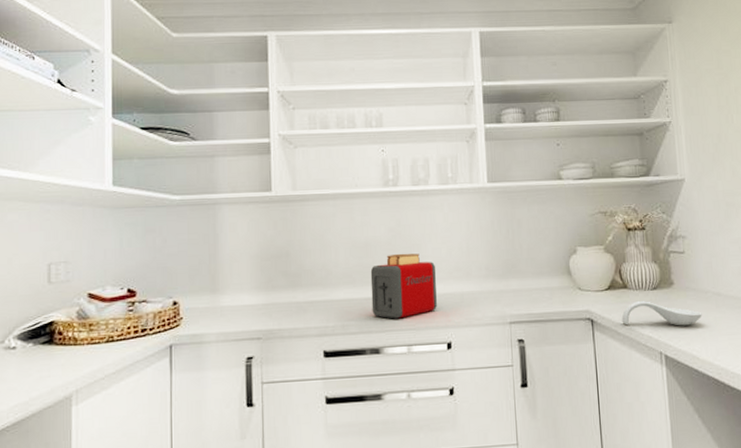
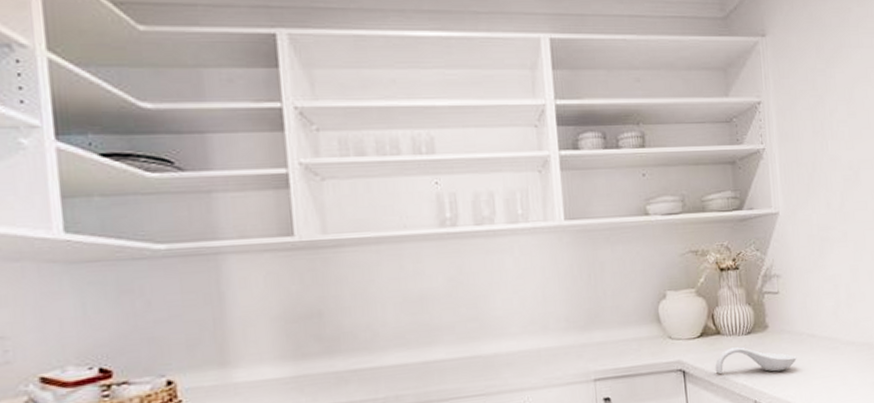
toaster: present [370,253,437,319] -> none [427,306,510,385]

